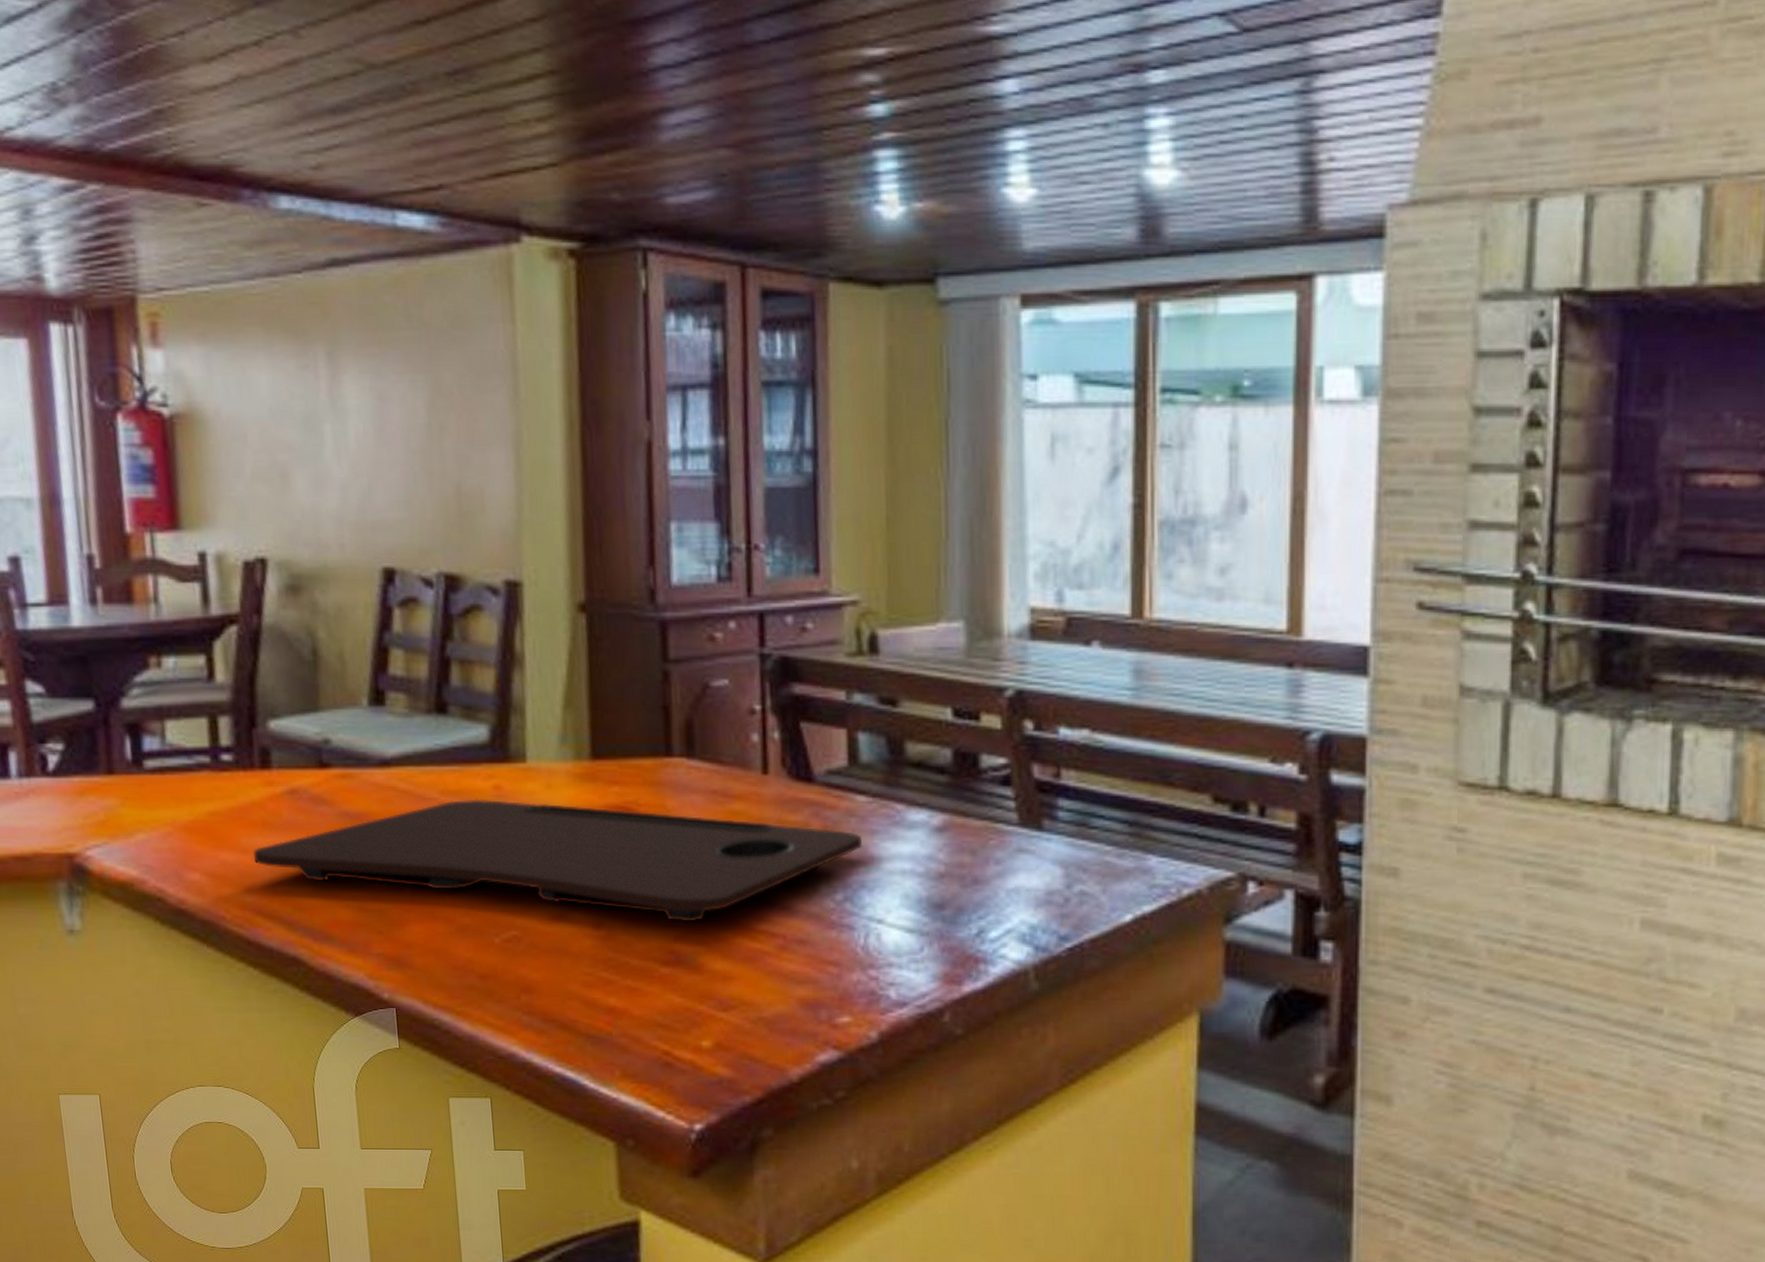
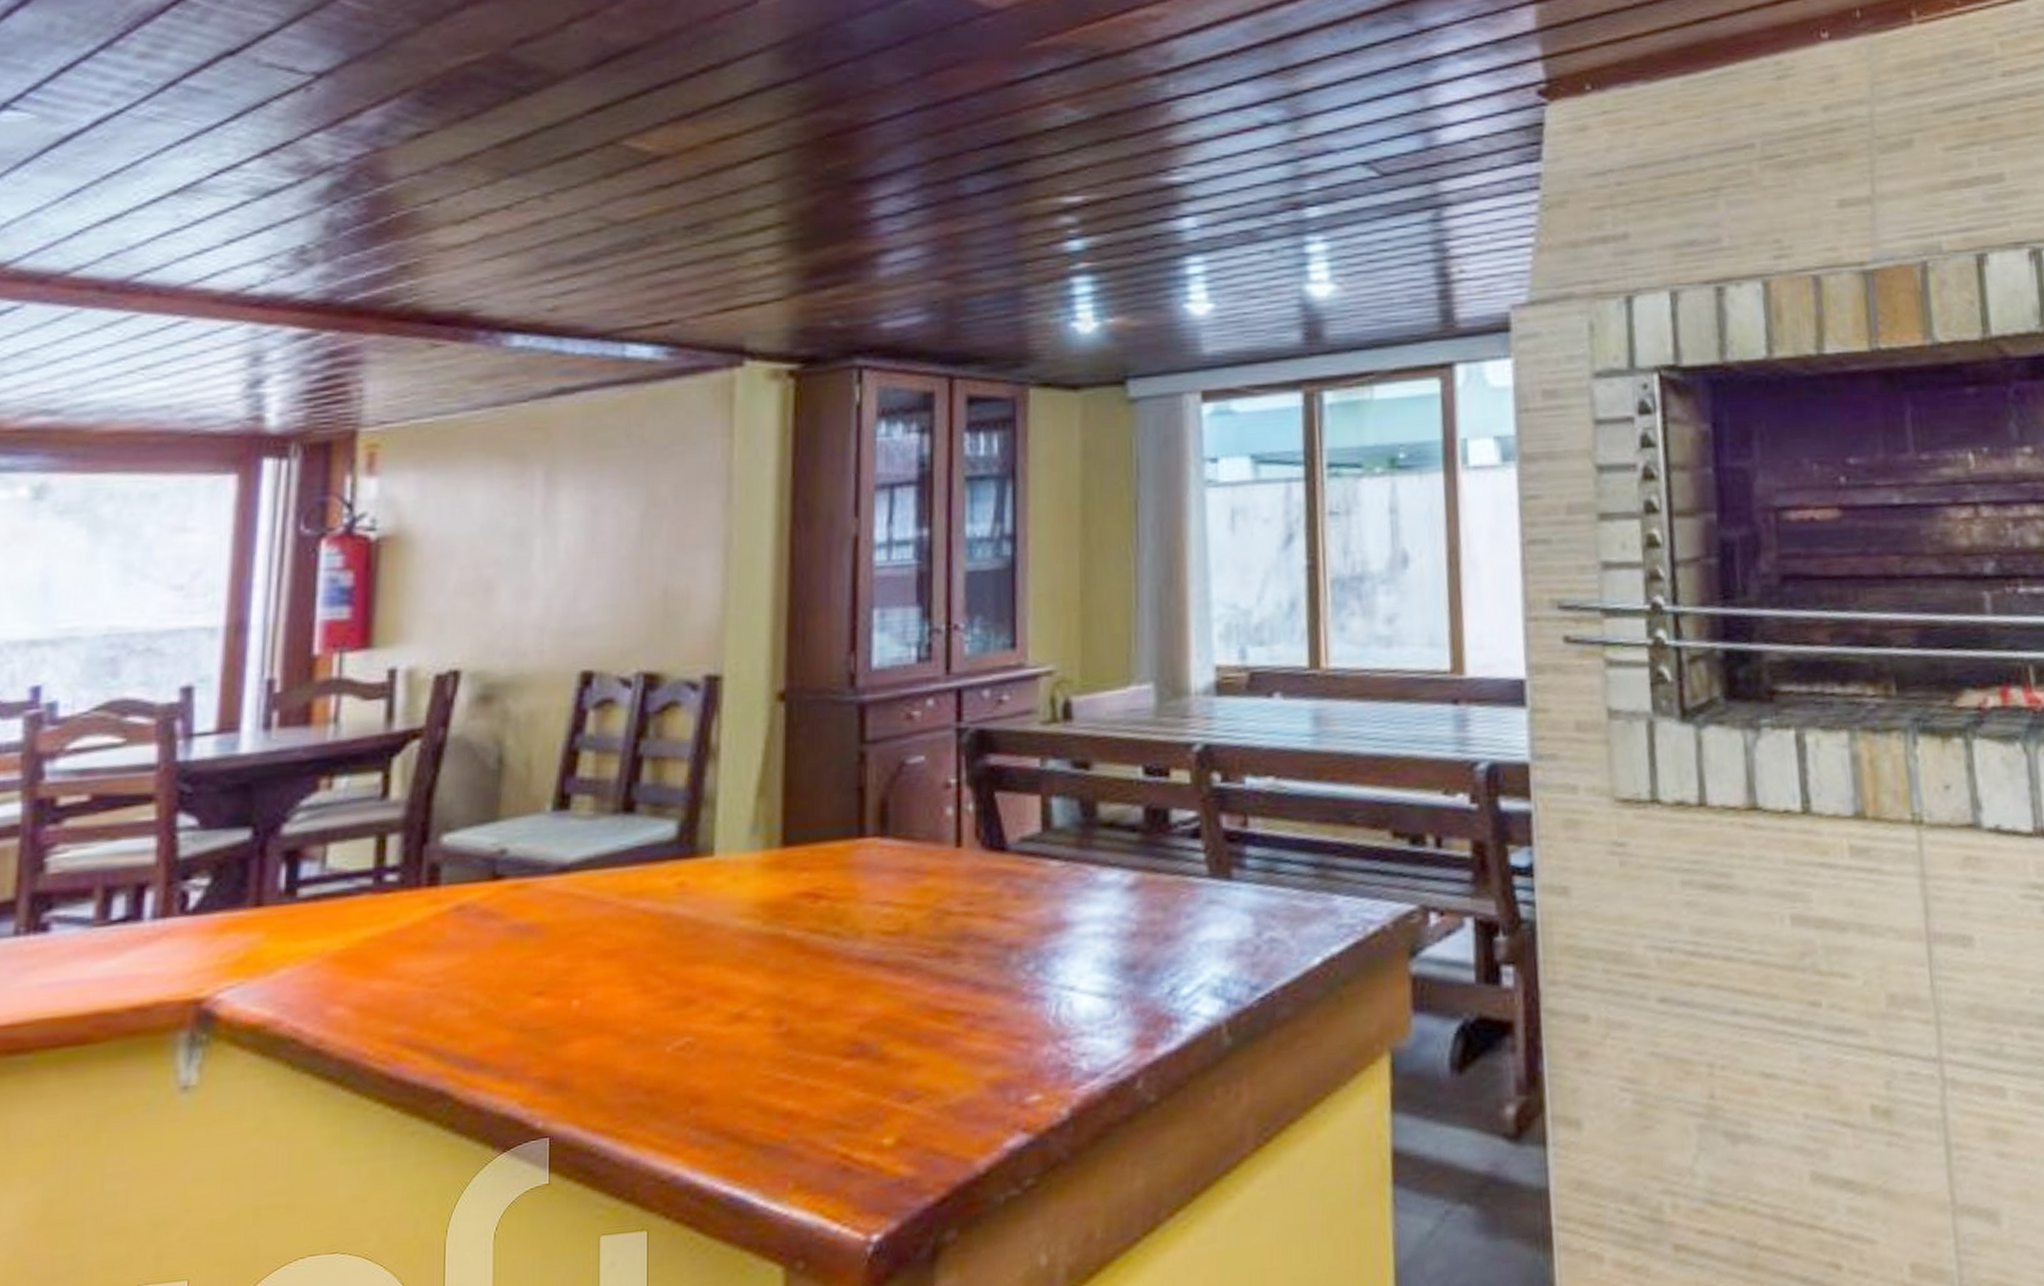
cutting board: present [253,799,863,922] -> none [408,896,1056,1010]

